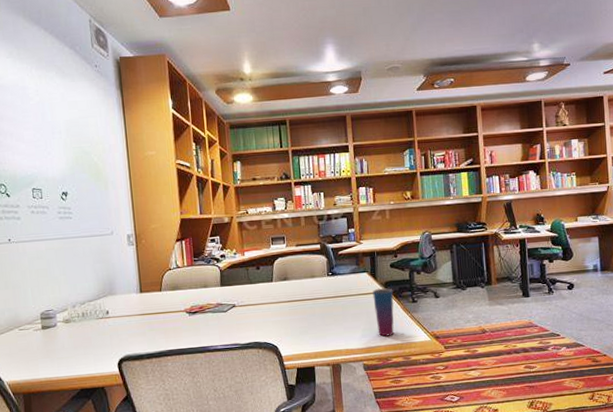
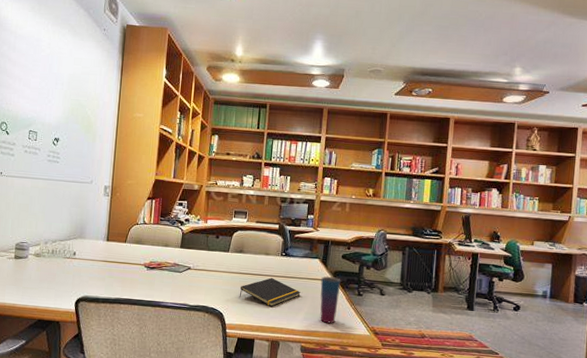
notepad: none [291,300,354,330] -> present [239,278,301,307]

